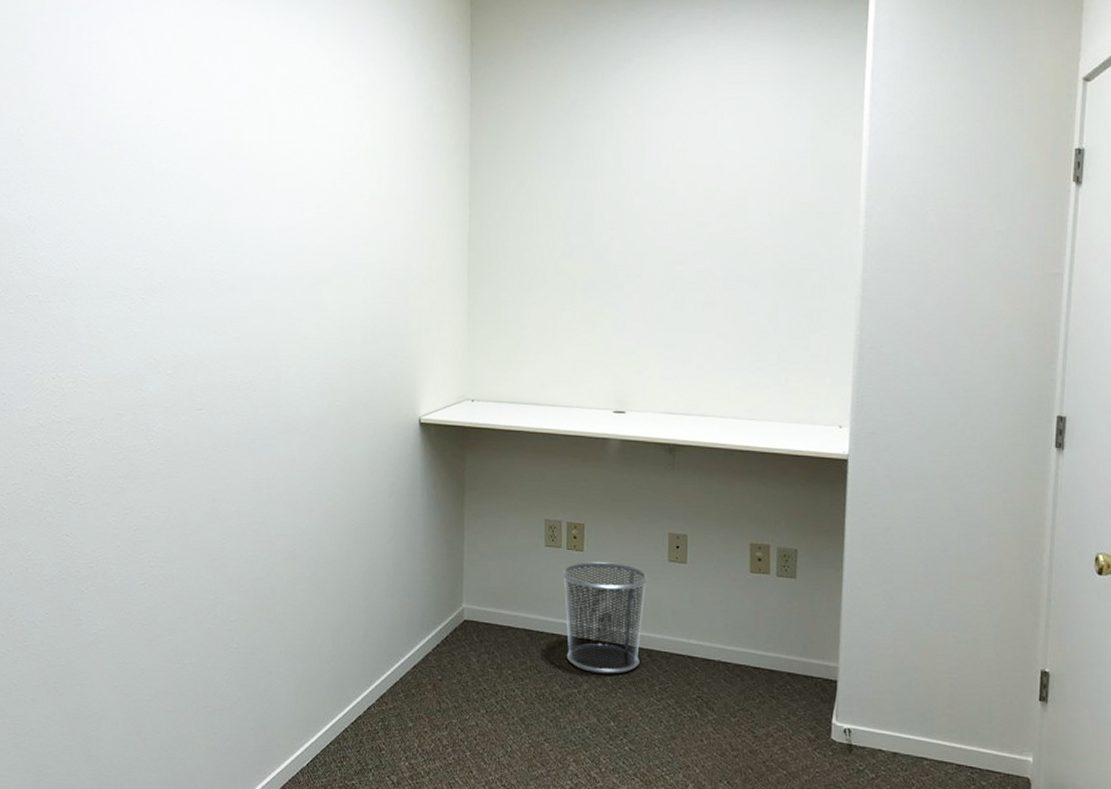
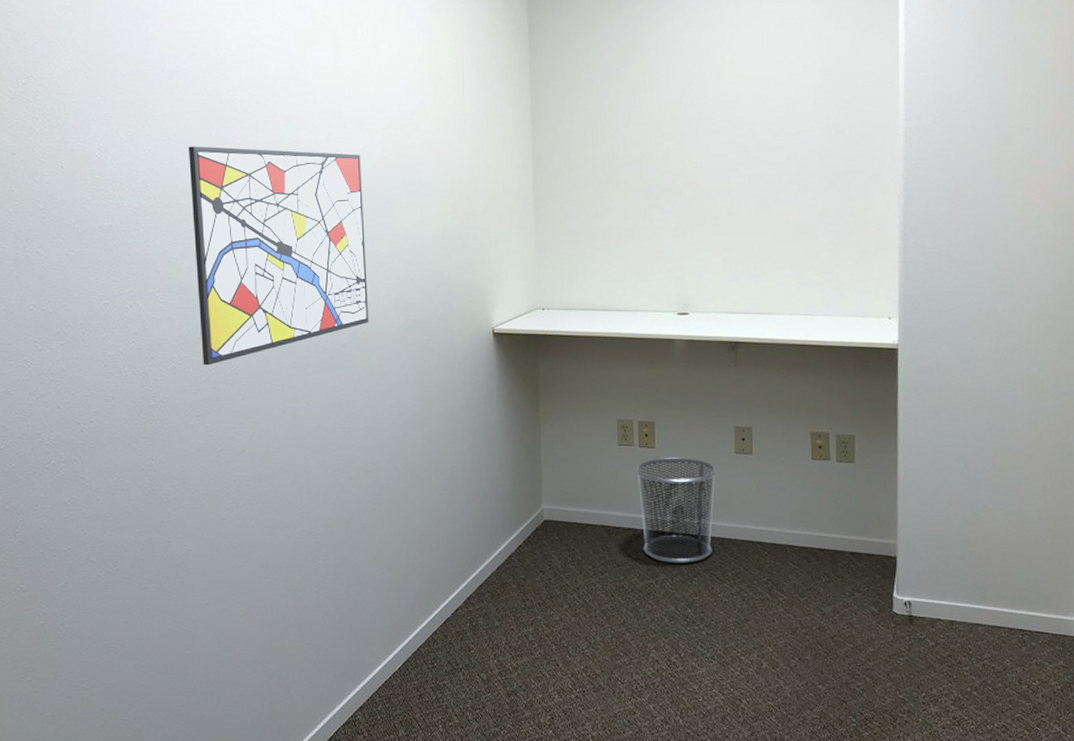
wall art: none [118,218,293,443] -> present [189,146,369,366]

